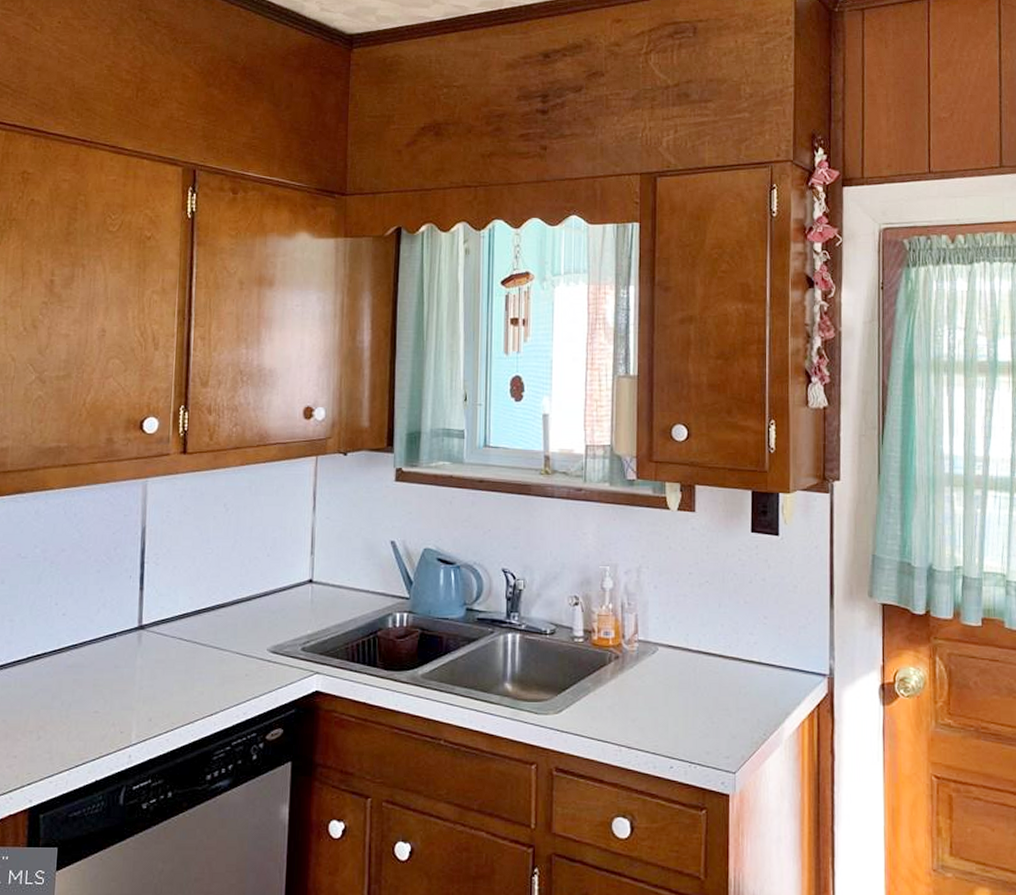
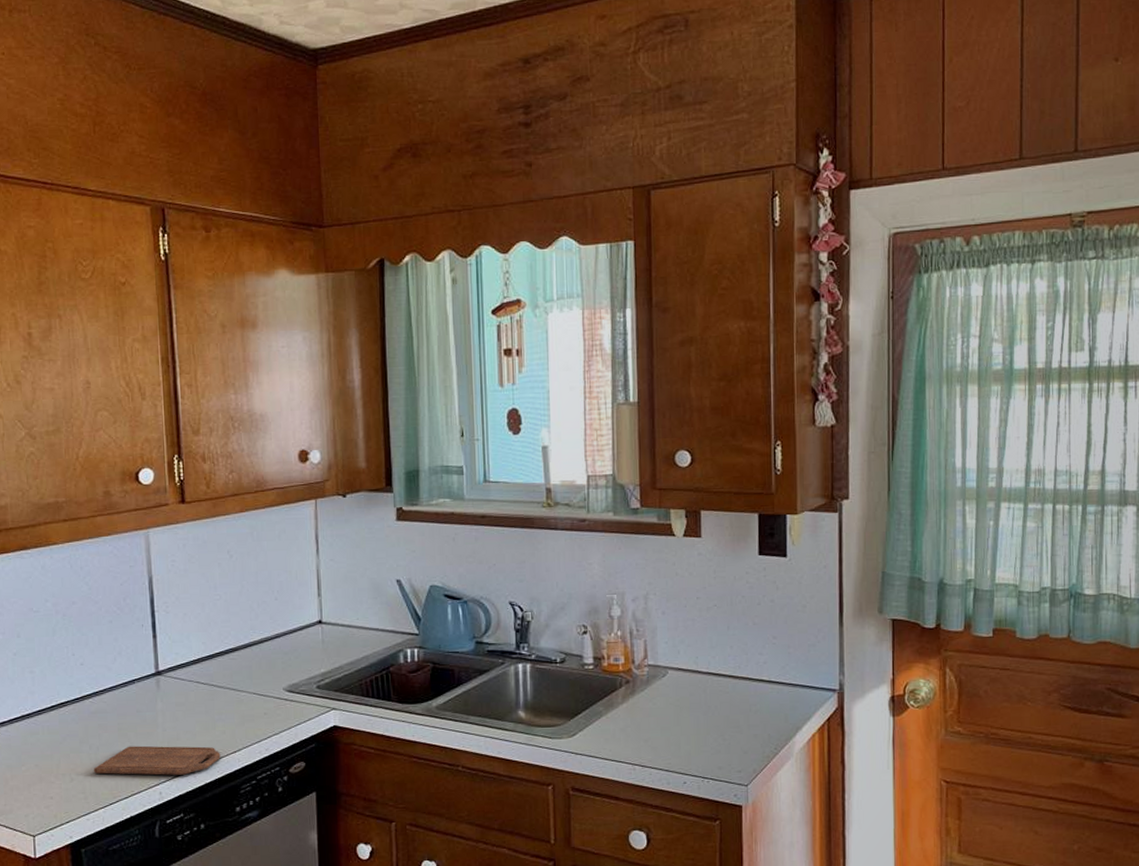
cutting board: none [63,704,196,737] -> present [94,745,221,775]

